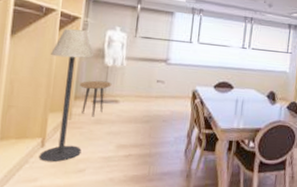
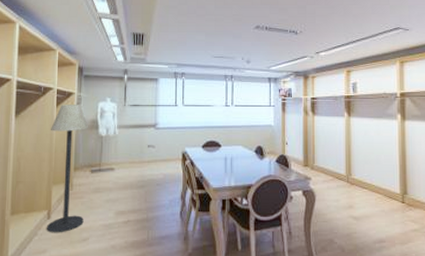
side table: present [79,80,112,117] -> none [78,151,107,186]

